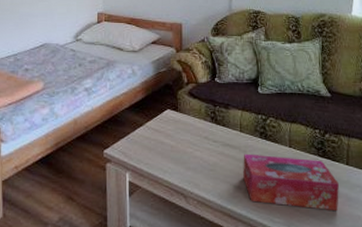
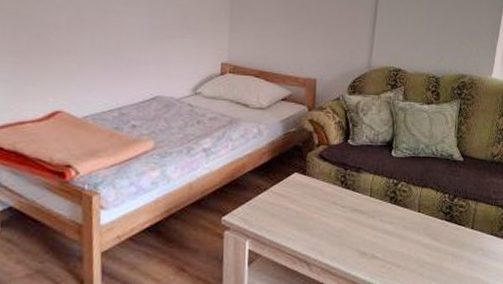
tissue box: present [243,153,339,212] -> none [369,219,462,275]

